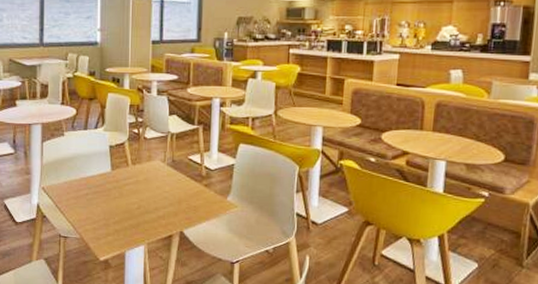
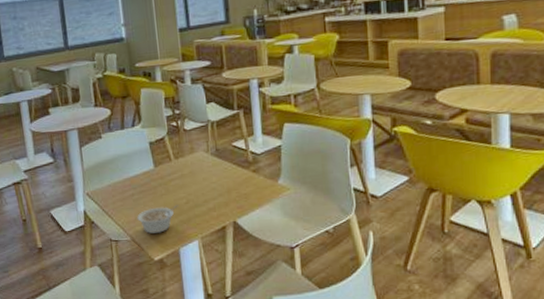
legume: none [88,209,130,234] -> present [137,205,179,234]

